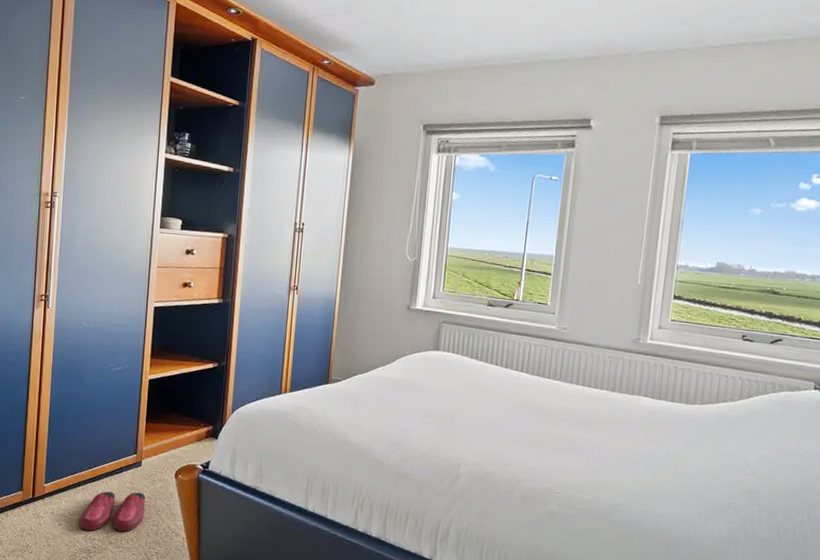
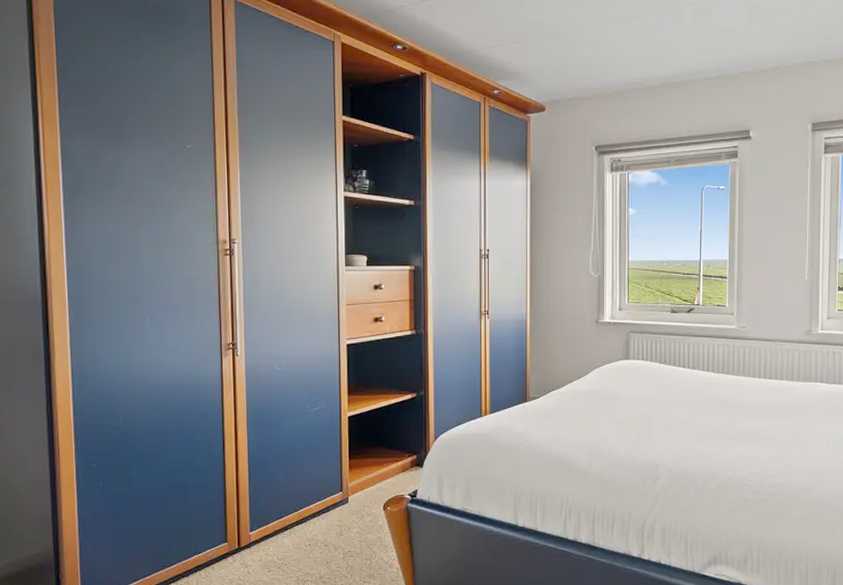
slippers: present [79,491,145,532] -> none [290,529,356,574]

